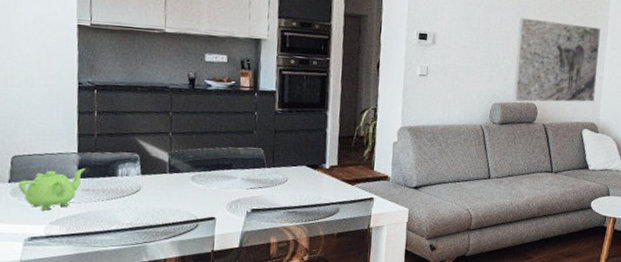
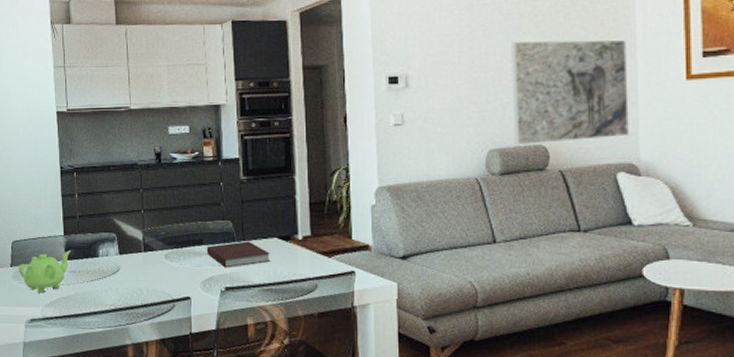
notebook: none [235,167,298,192] -> present [206,241,271,268]

